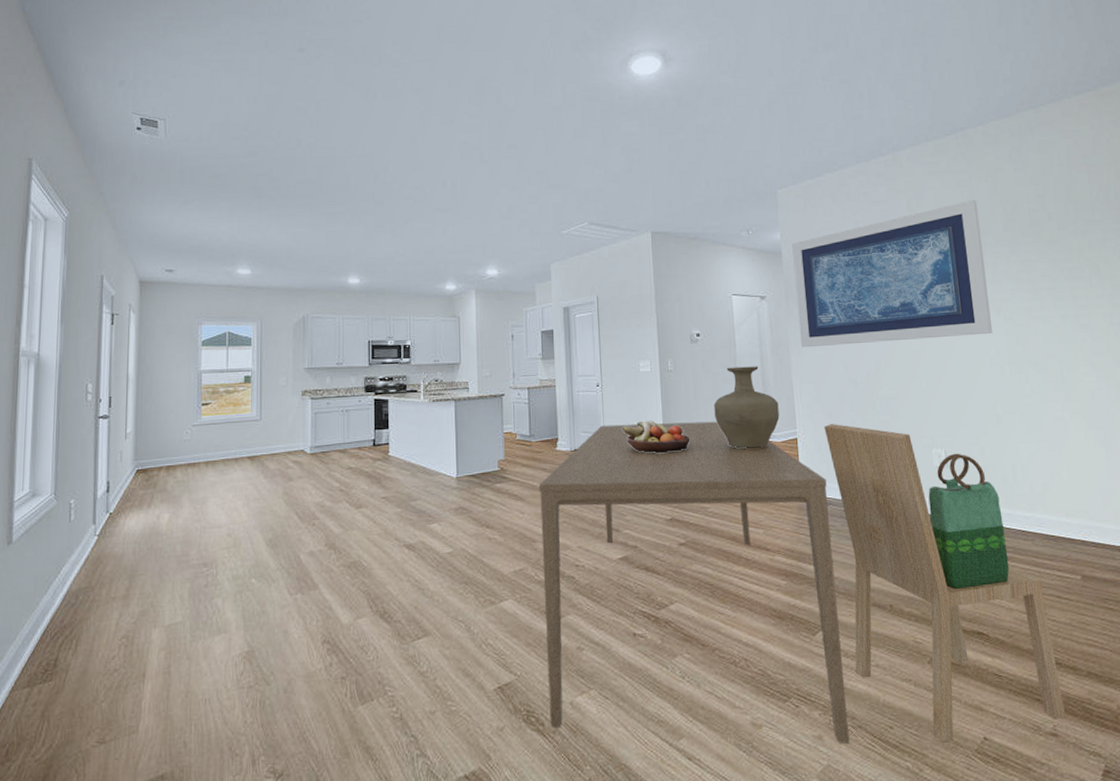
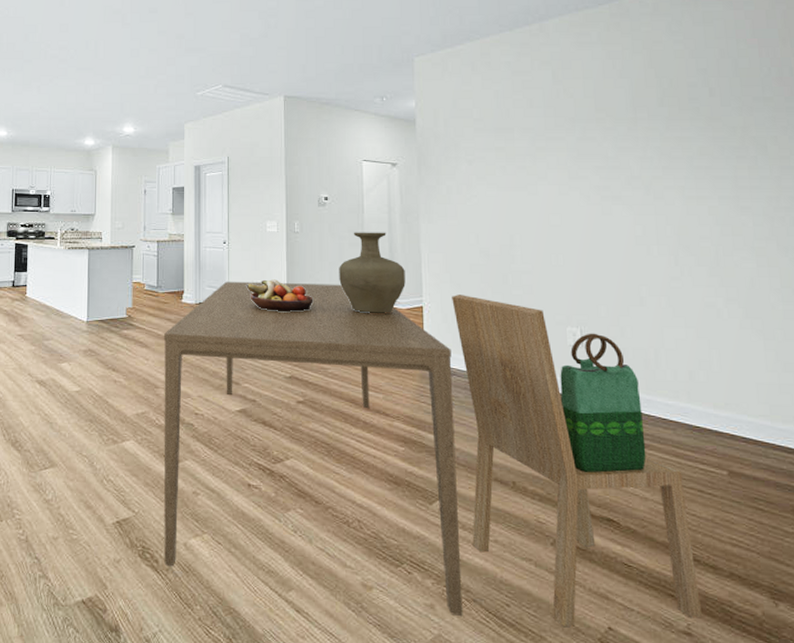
wall art: present [792,199,992,348] -> none [427,71,640,217]

